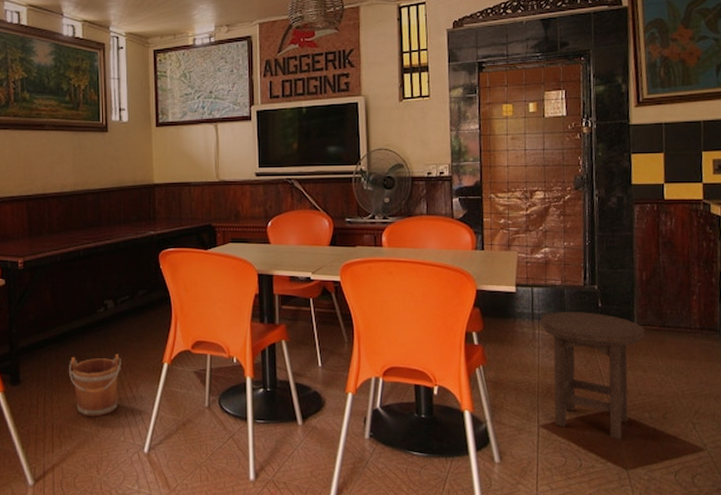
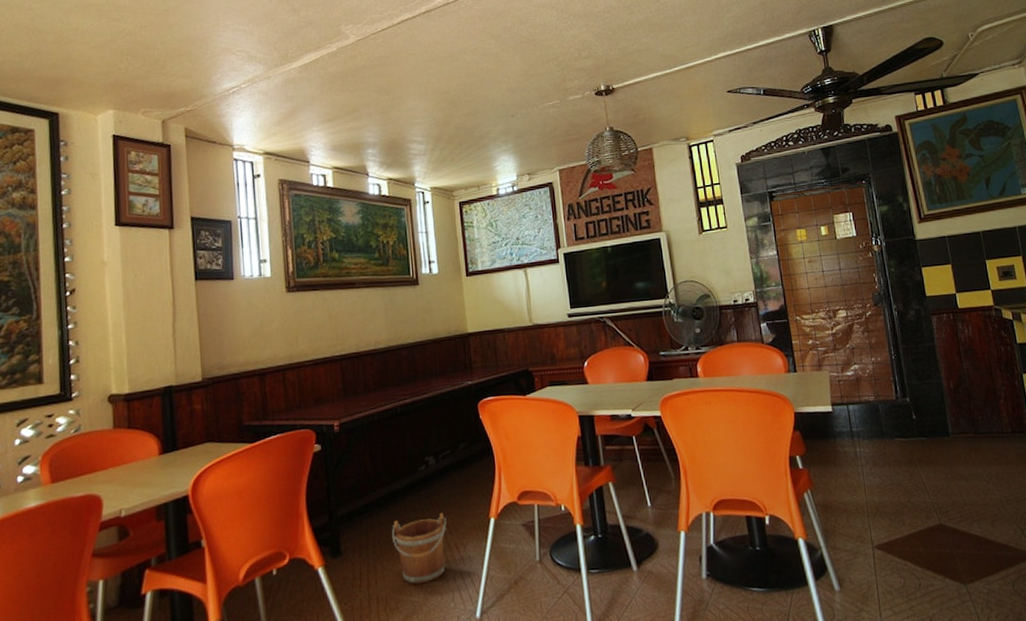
stool: present [541,312,645,439] -> none [860,425,961,554]

